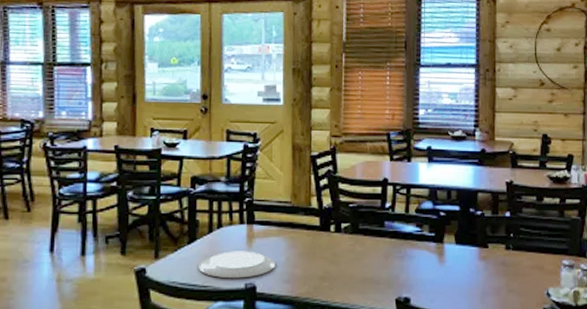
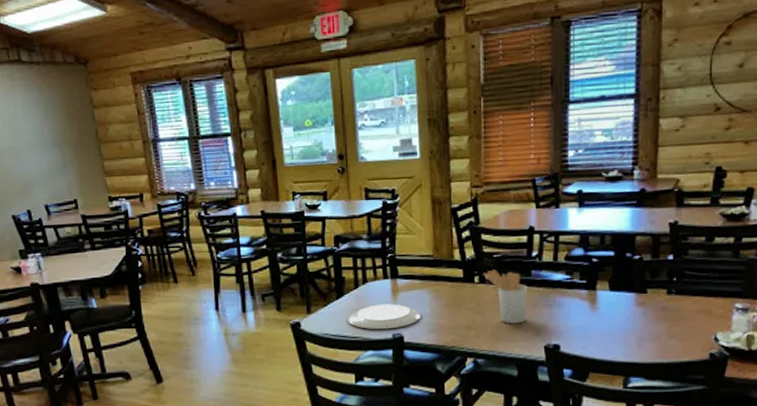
utensil holder: none [339,219,381,276] -> present [483,269,528,324]

